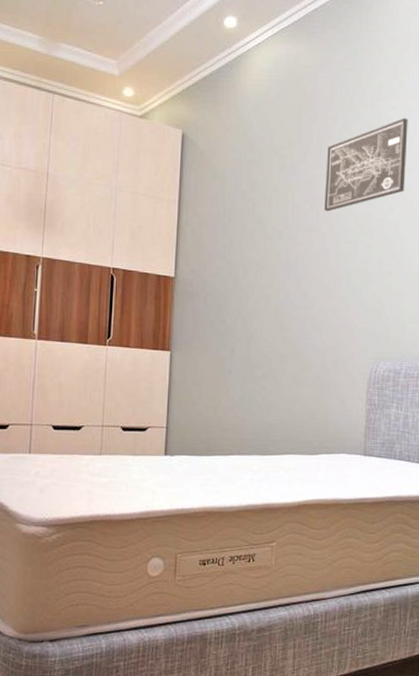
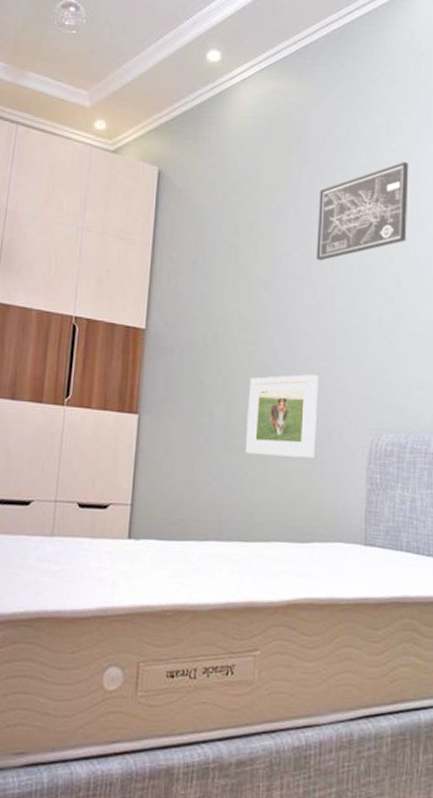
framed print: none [263,313,326,384] -> present [246,374,319,458]

